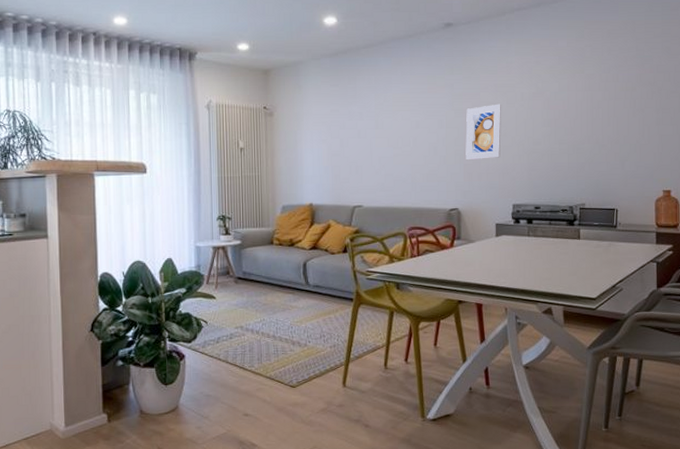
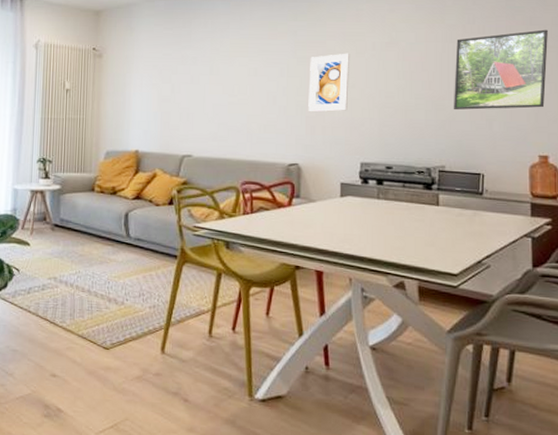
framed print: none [591,76,671,153] -> present [453,29,548,110]

